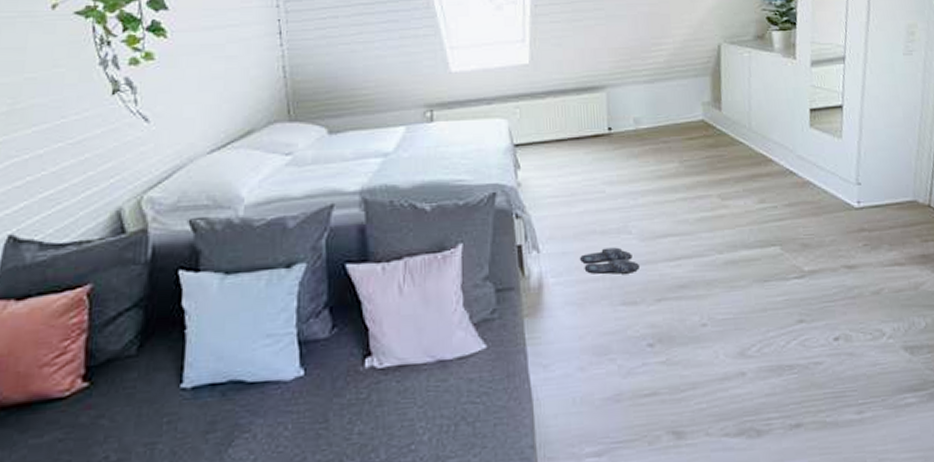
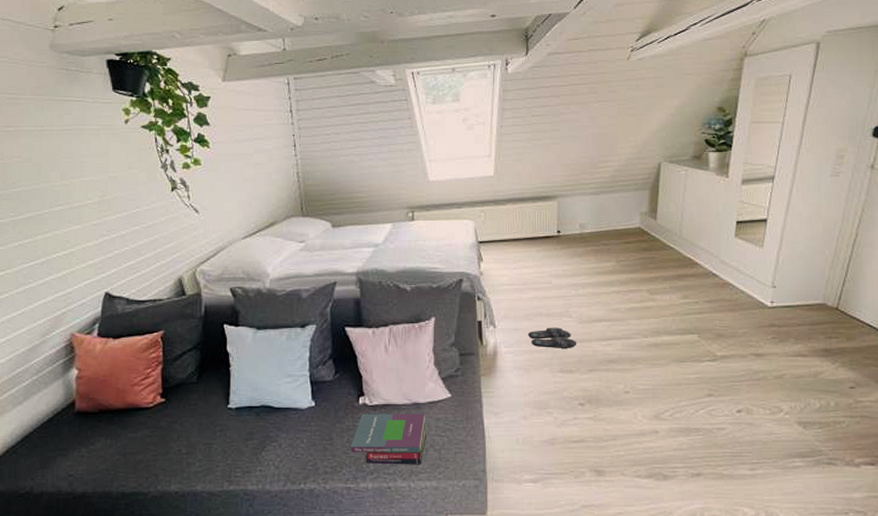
books: none [353,373,455,452] -> present [350,413,426,465]

